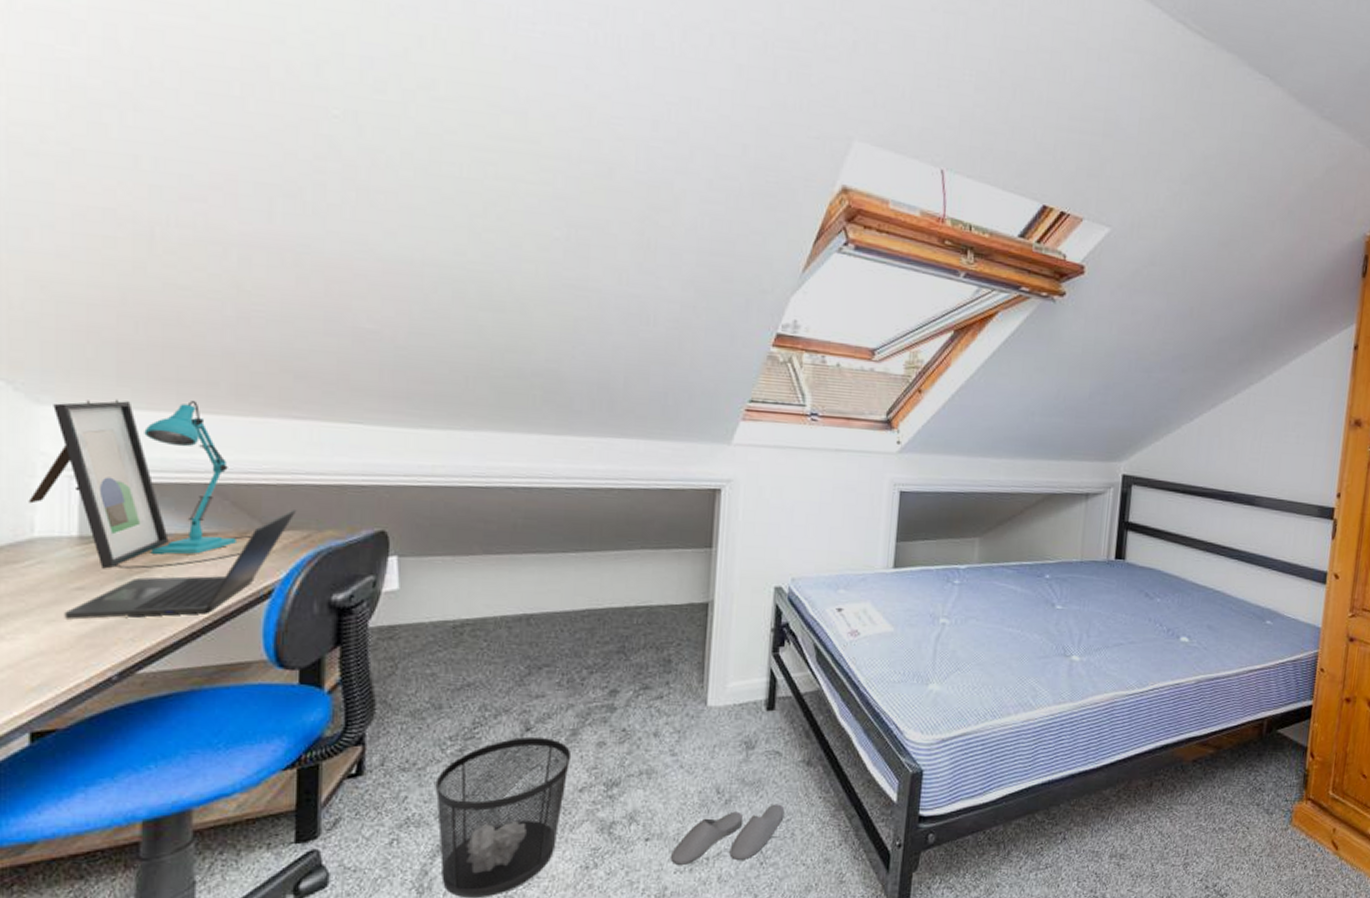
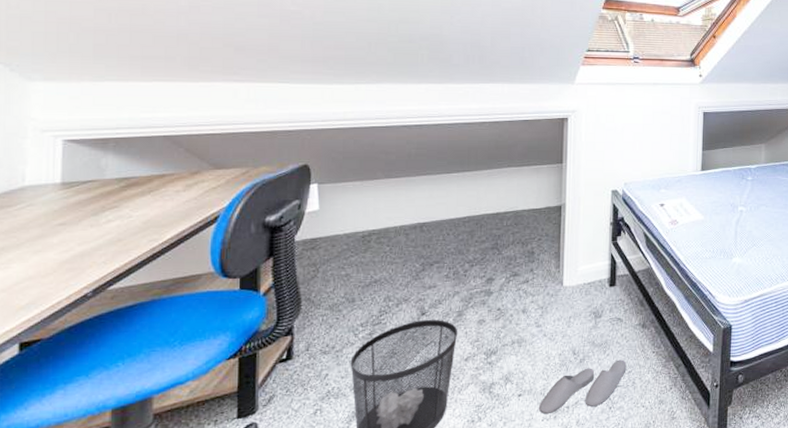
picture frame: present [29,399,169,569] -> none [21,74,135,207]
laptop: present [65,510,297,620] -> none [49,152,238,249]
desk lamp: present [113,399,252,569] -> none [89,71,202,206]

